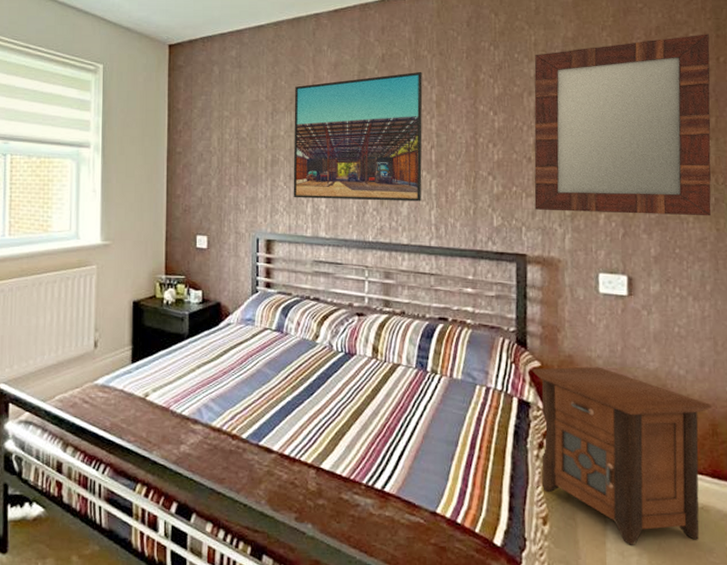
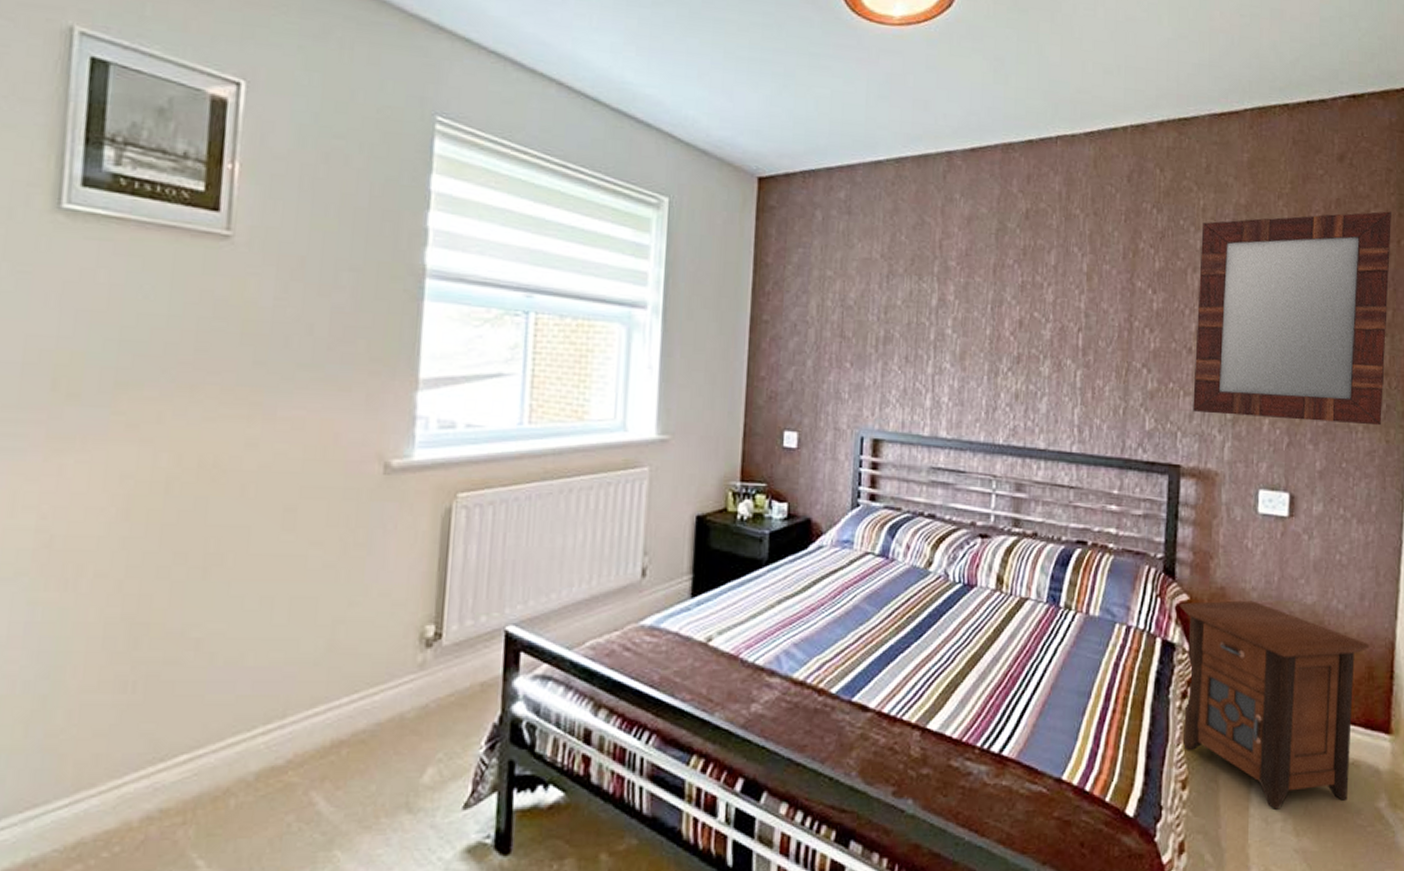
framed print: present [293,71,423,202] -> none [909,234,1073,397]

